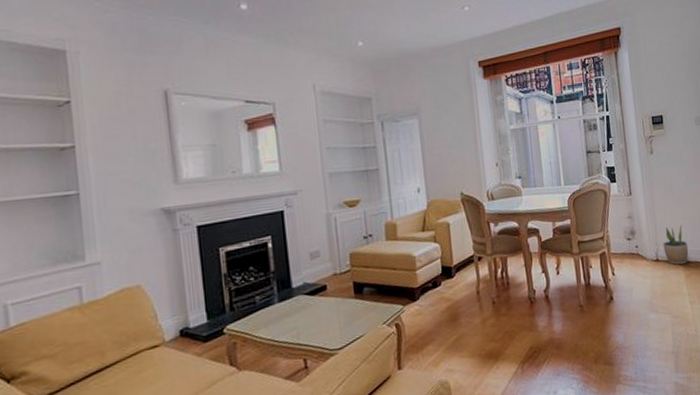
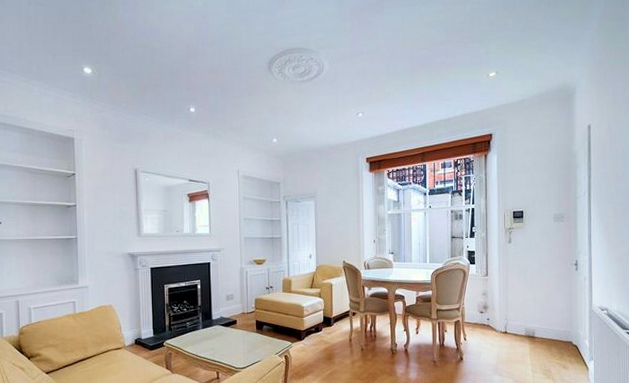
potted plant: present [663,224,689,265] -> none [512,304,535,338]

